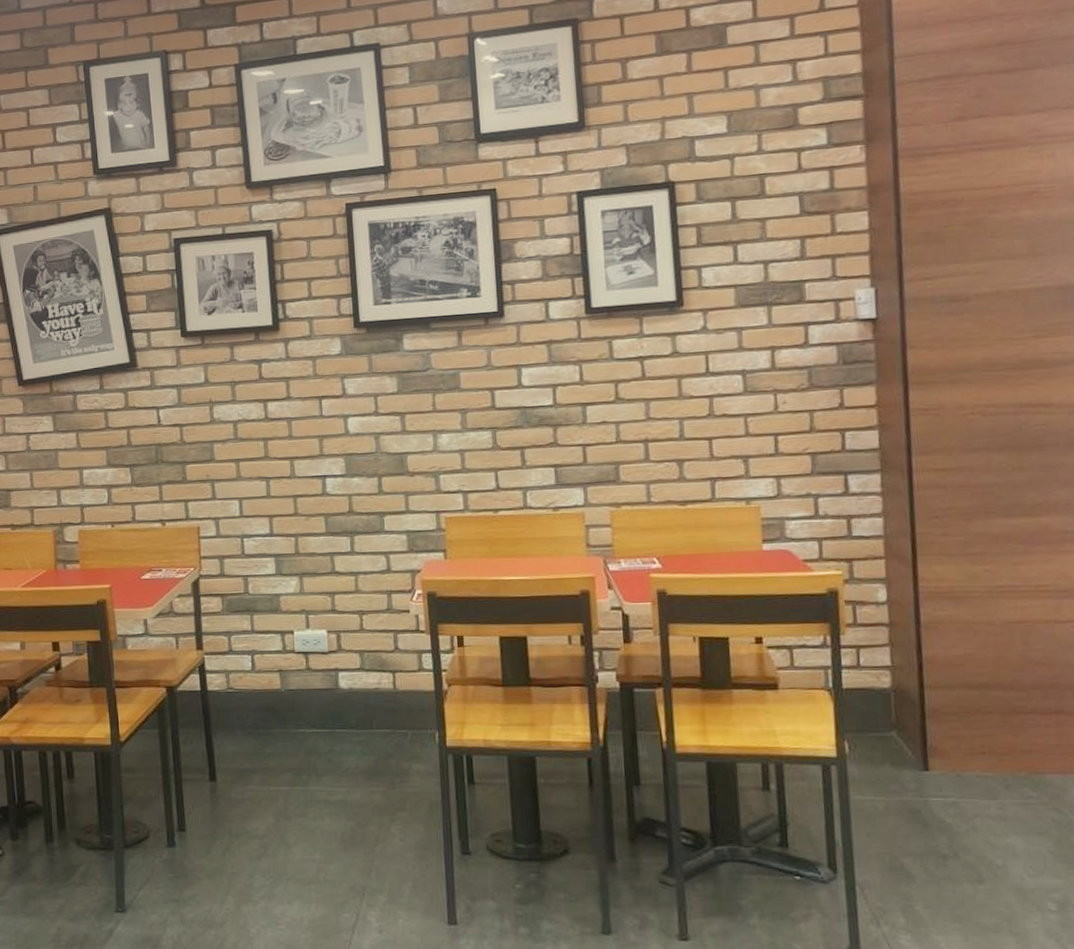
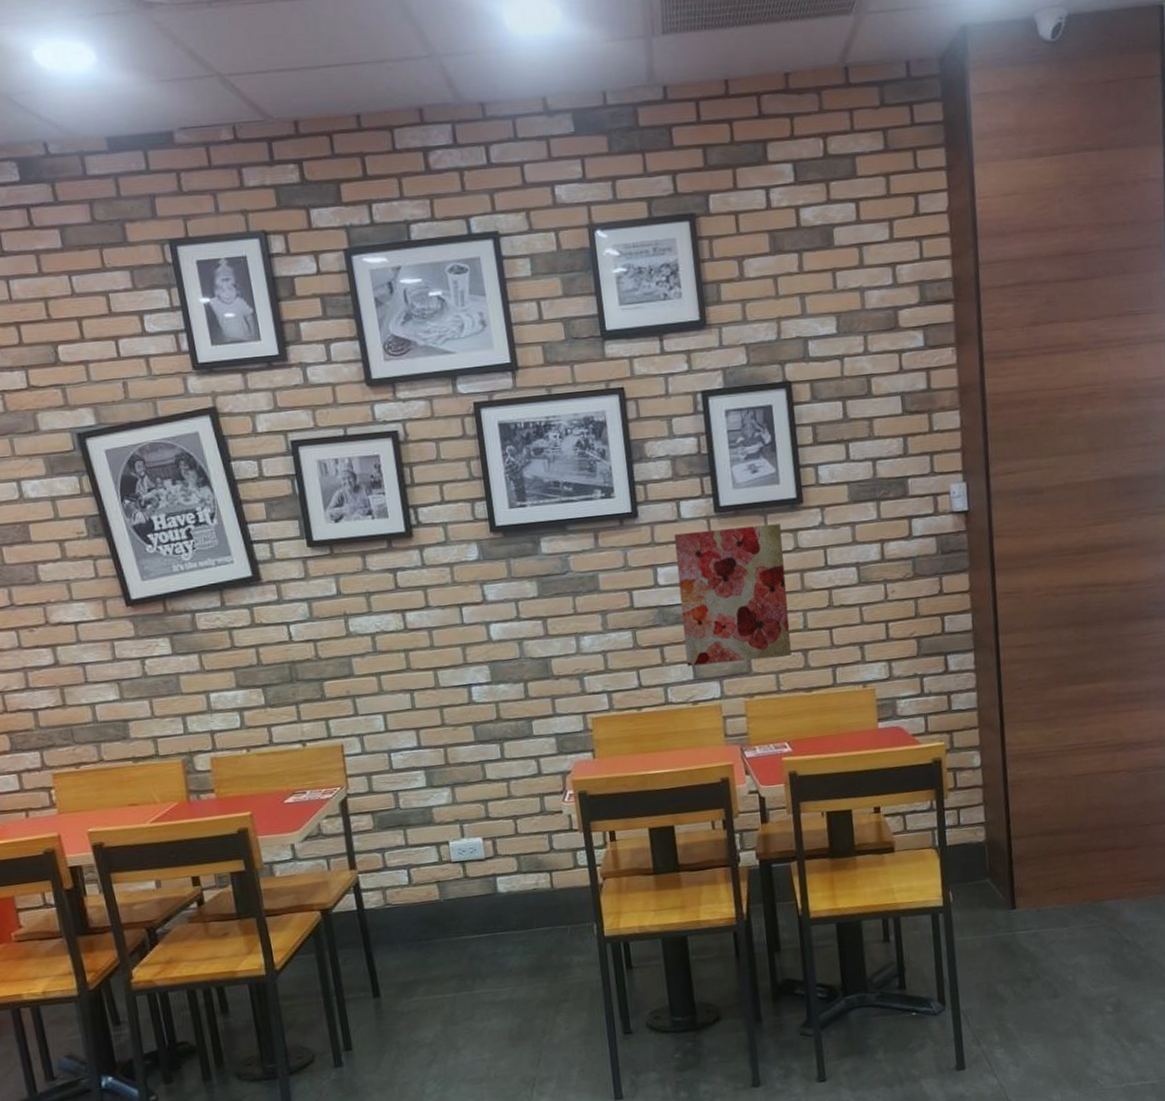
wall art: none [541,327,665,471] -> present [674,523,792,666]

